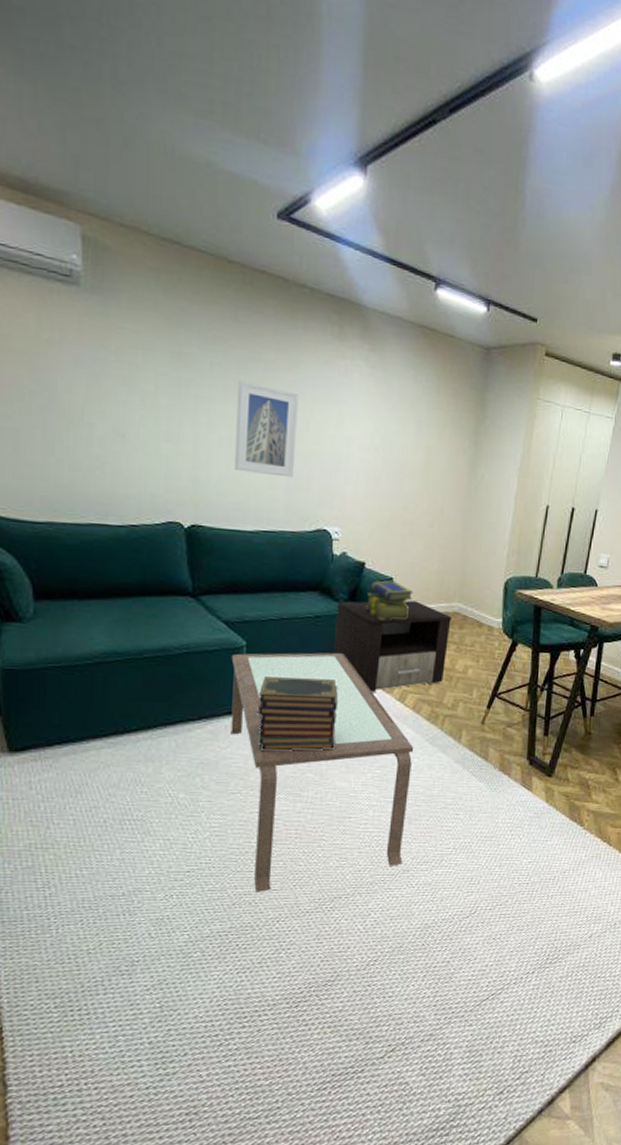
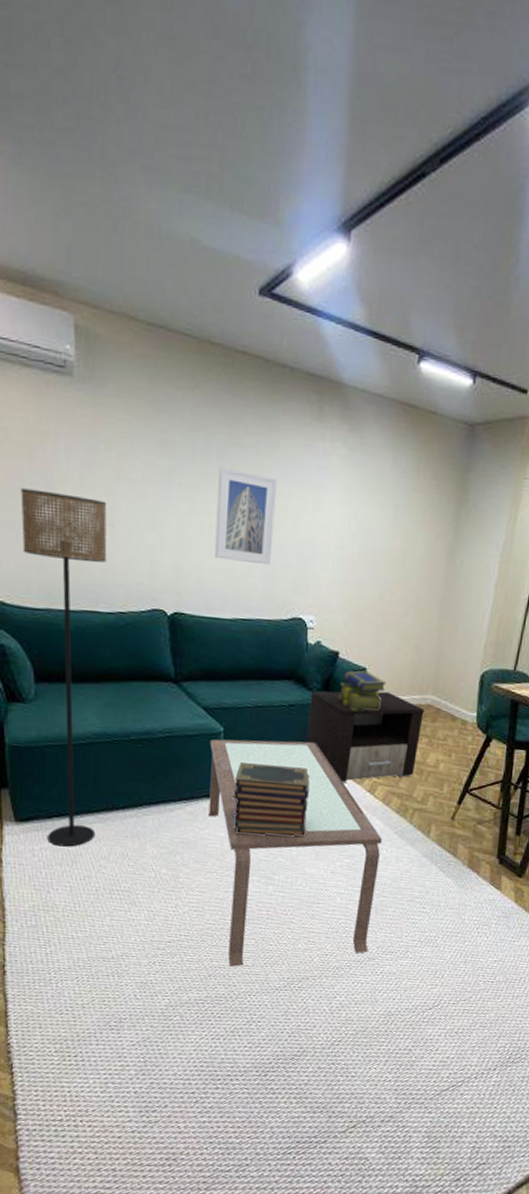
floor lamp: none [19,397,118,776] -> present [20,488,107,847]

